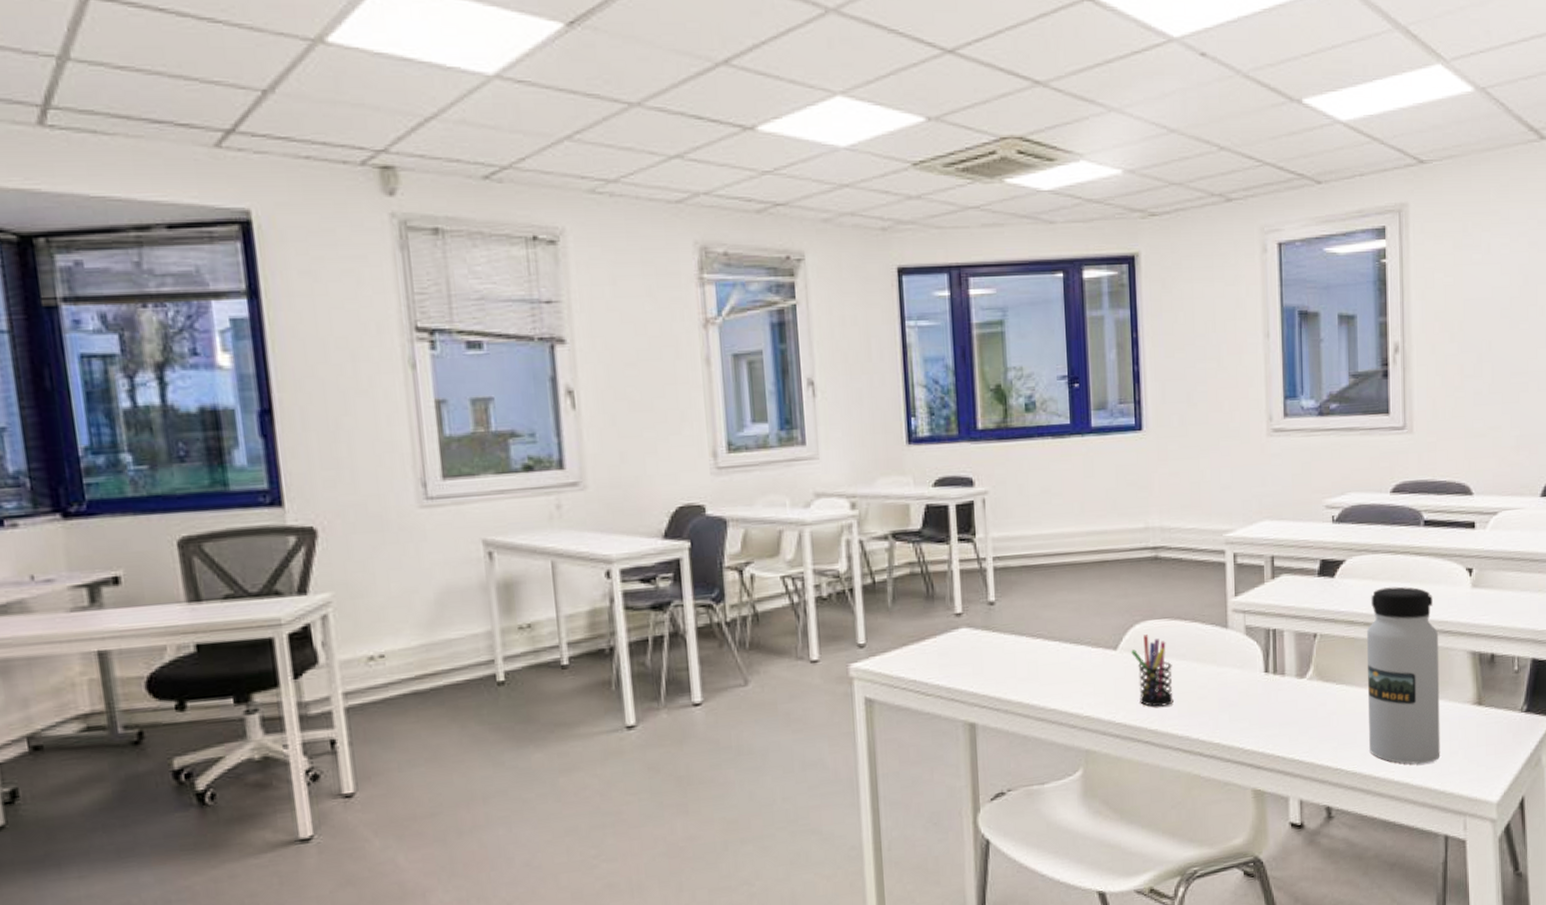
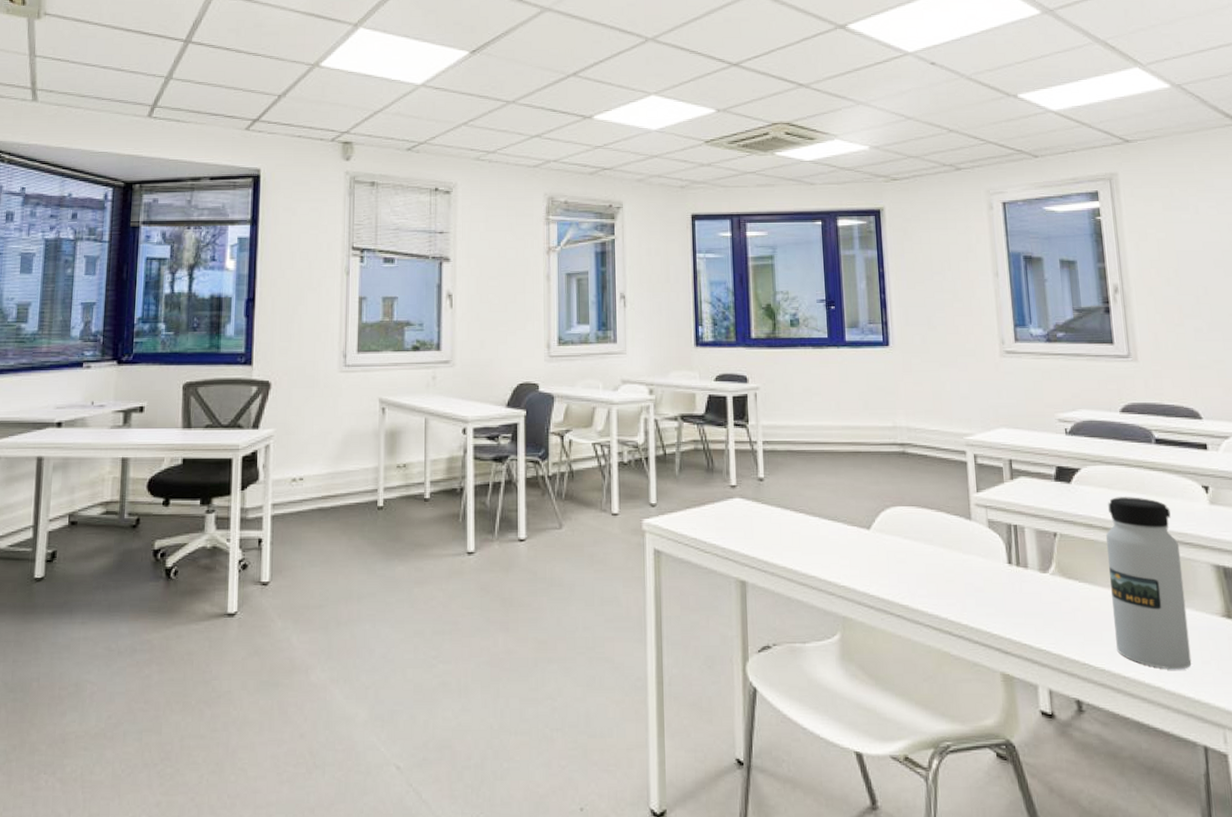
pen holder: present [1131,634,1174,707] -> none [883,519,923,585]

